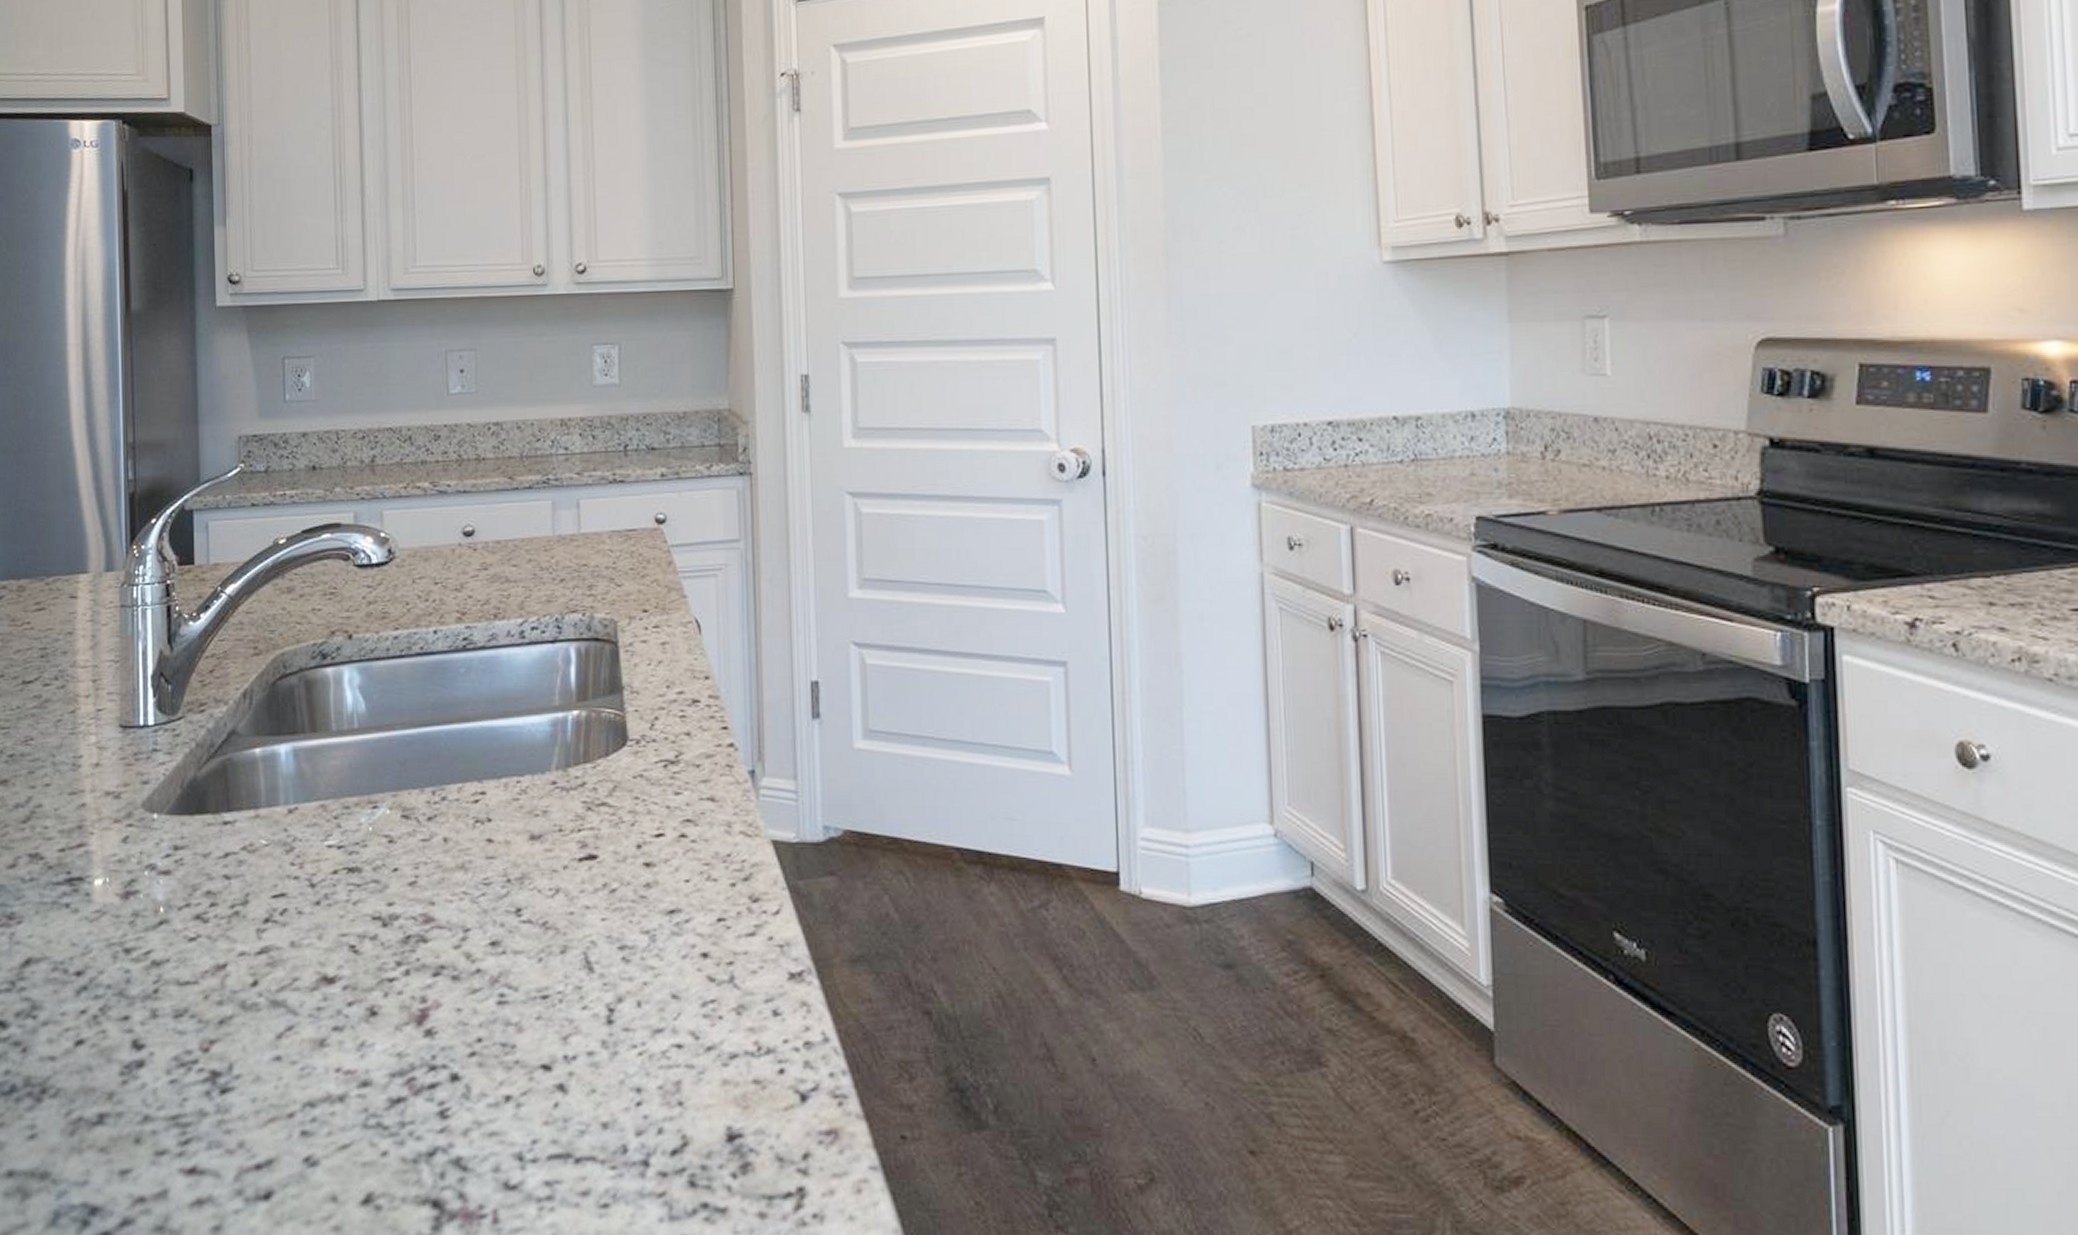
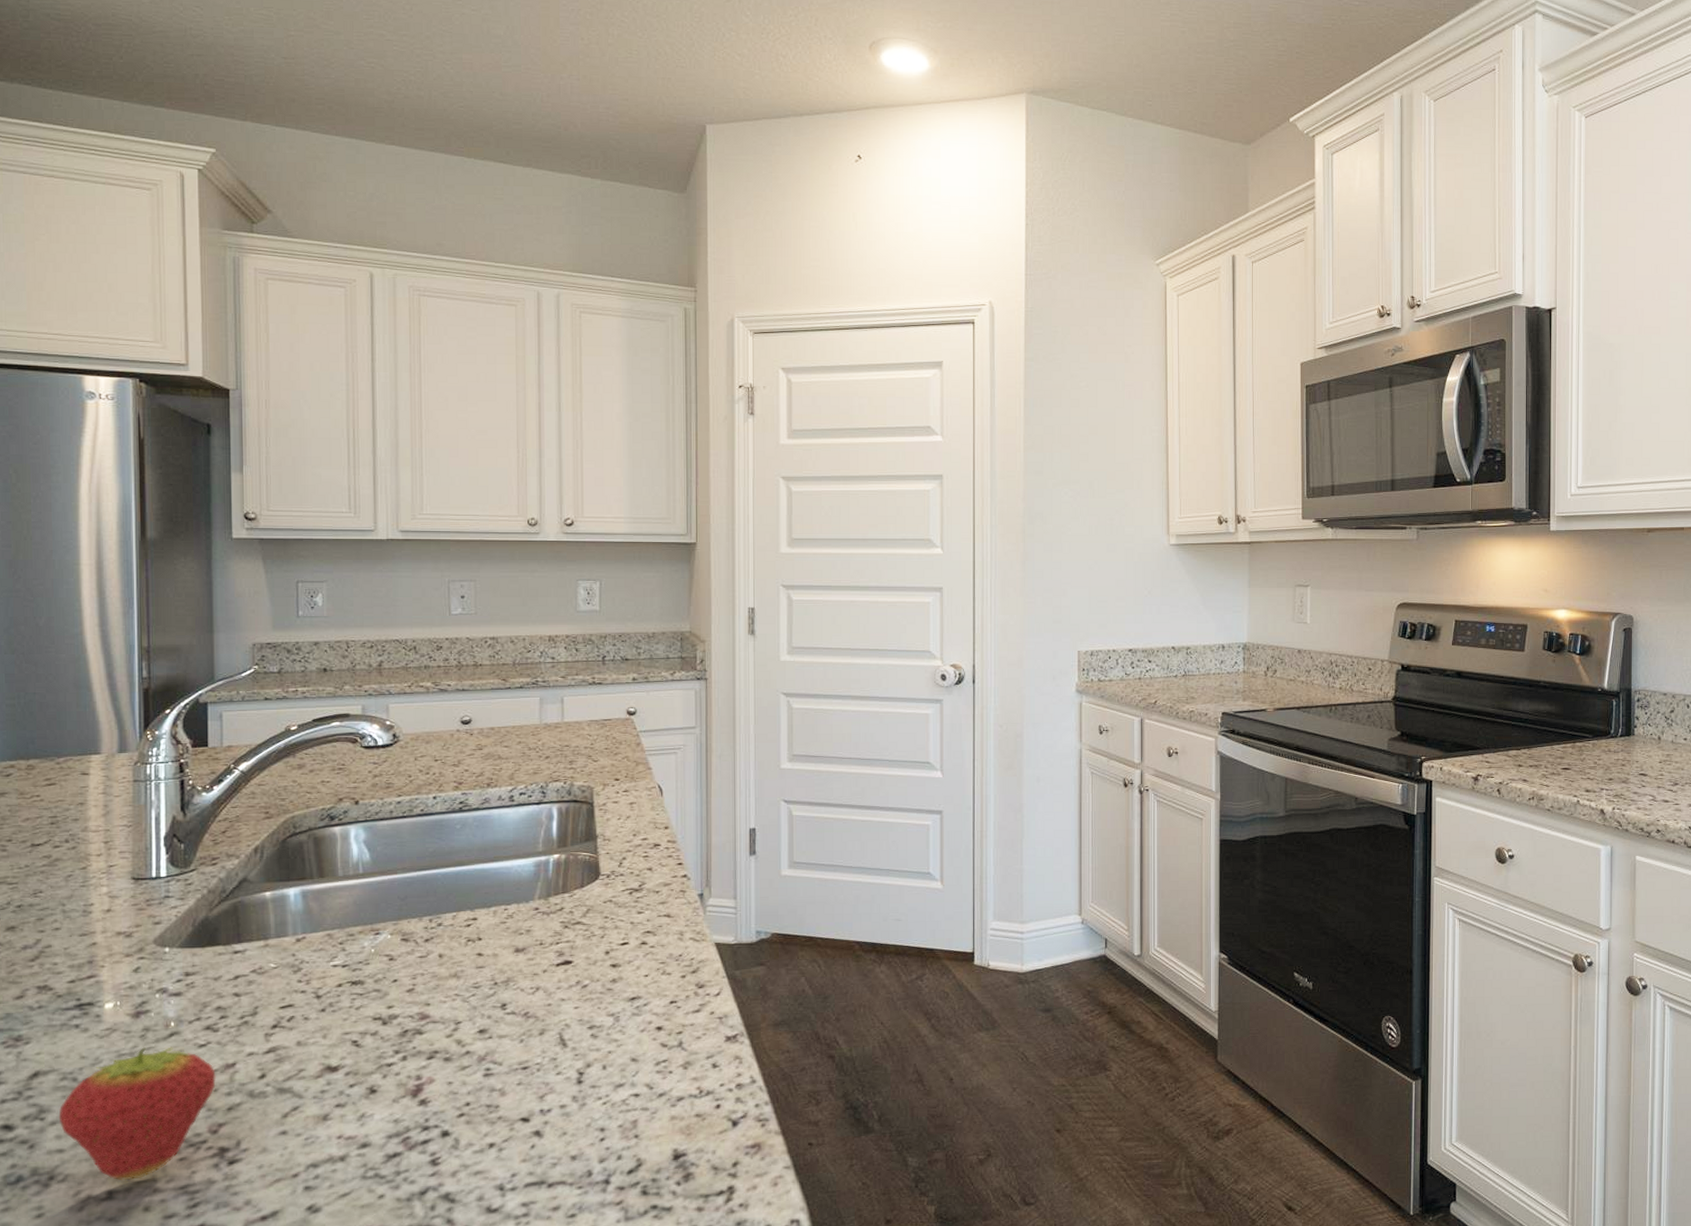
fruit: none [50,936,207,1103] -> present [58,1046,216,1181]

